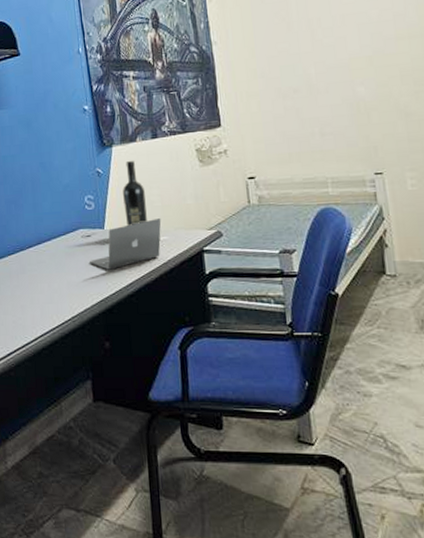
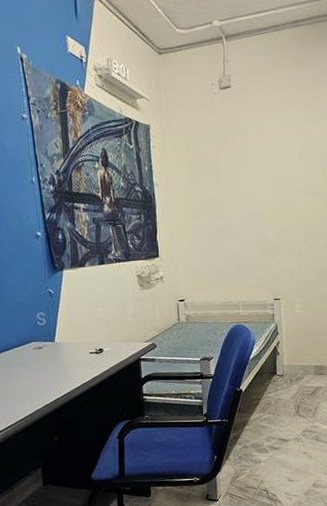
laptop: present [90,218,162,270] -> none [41,333,106,377]
wine bottle: present [123,160,147,226] -> none [72,282,93,339]

